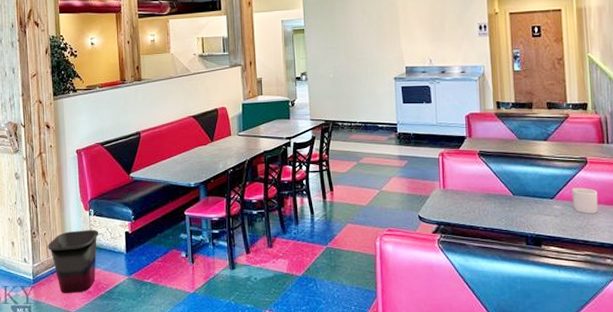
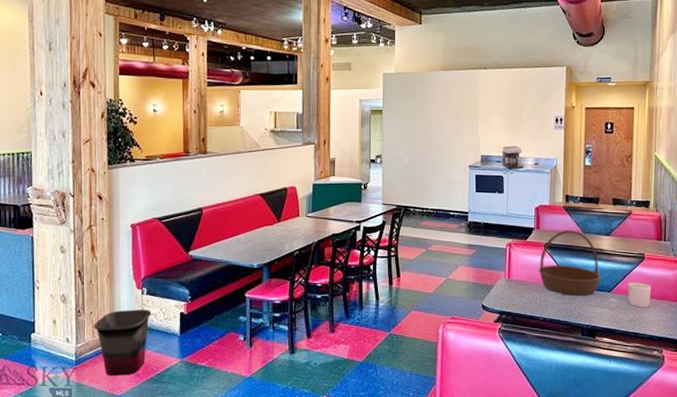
coffee maker: none [426,55,450,79] -> present [501,145,523,169]
basket: none [474,136,543,204] -> present [538,230,602,296]

